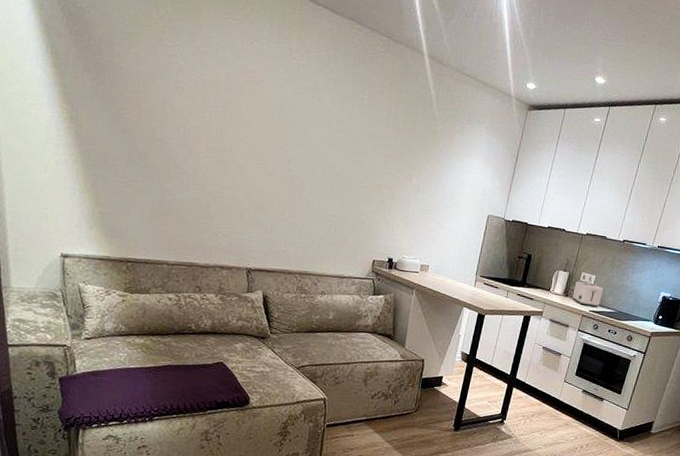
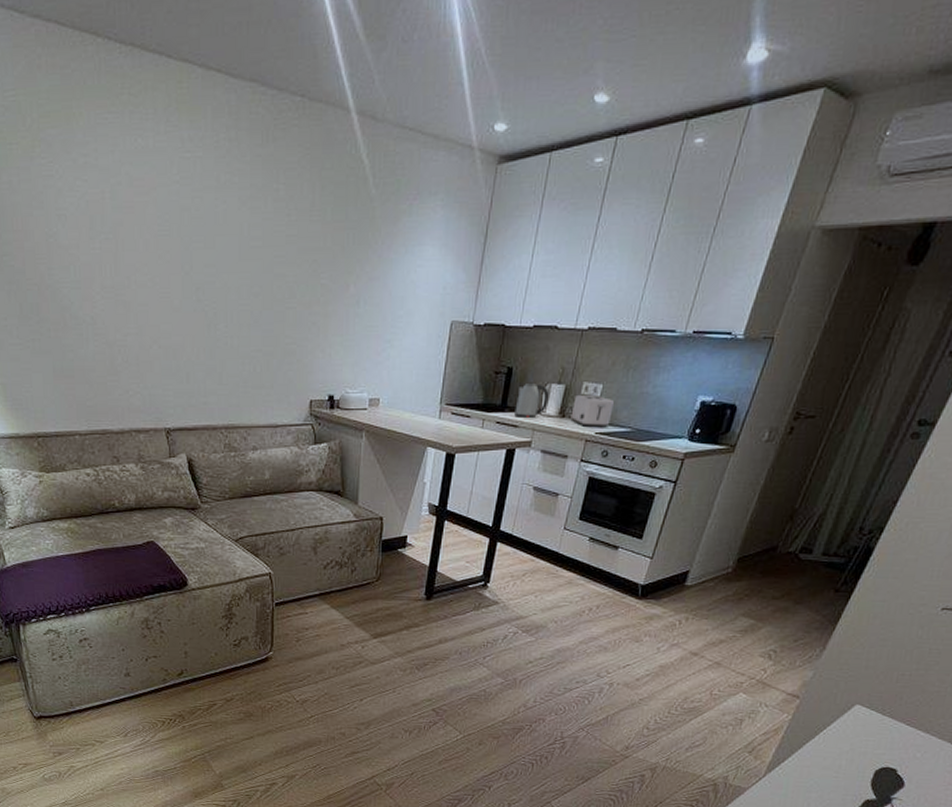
kettle: none [531,267,557,295] -> present [514,382,549,419]

